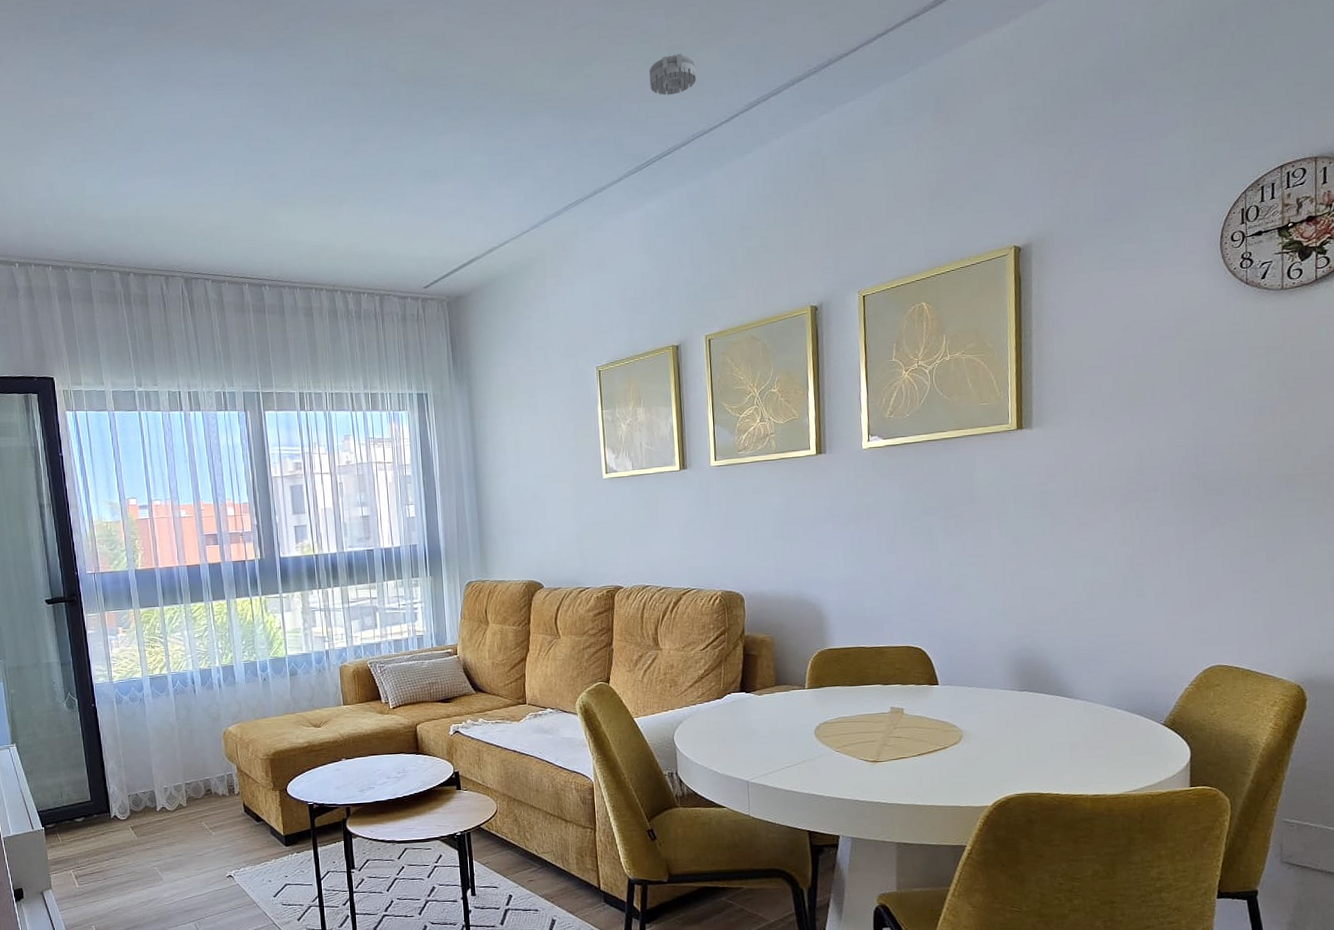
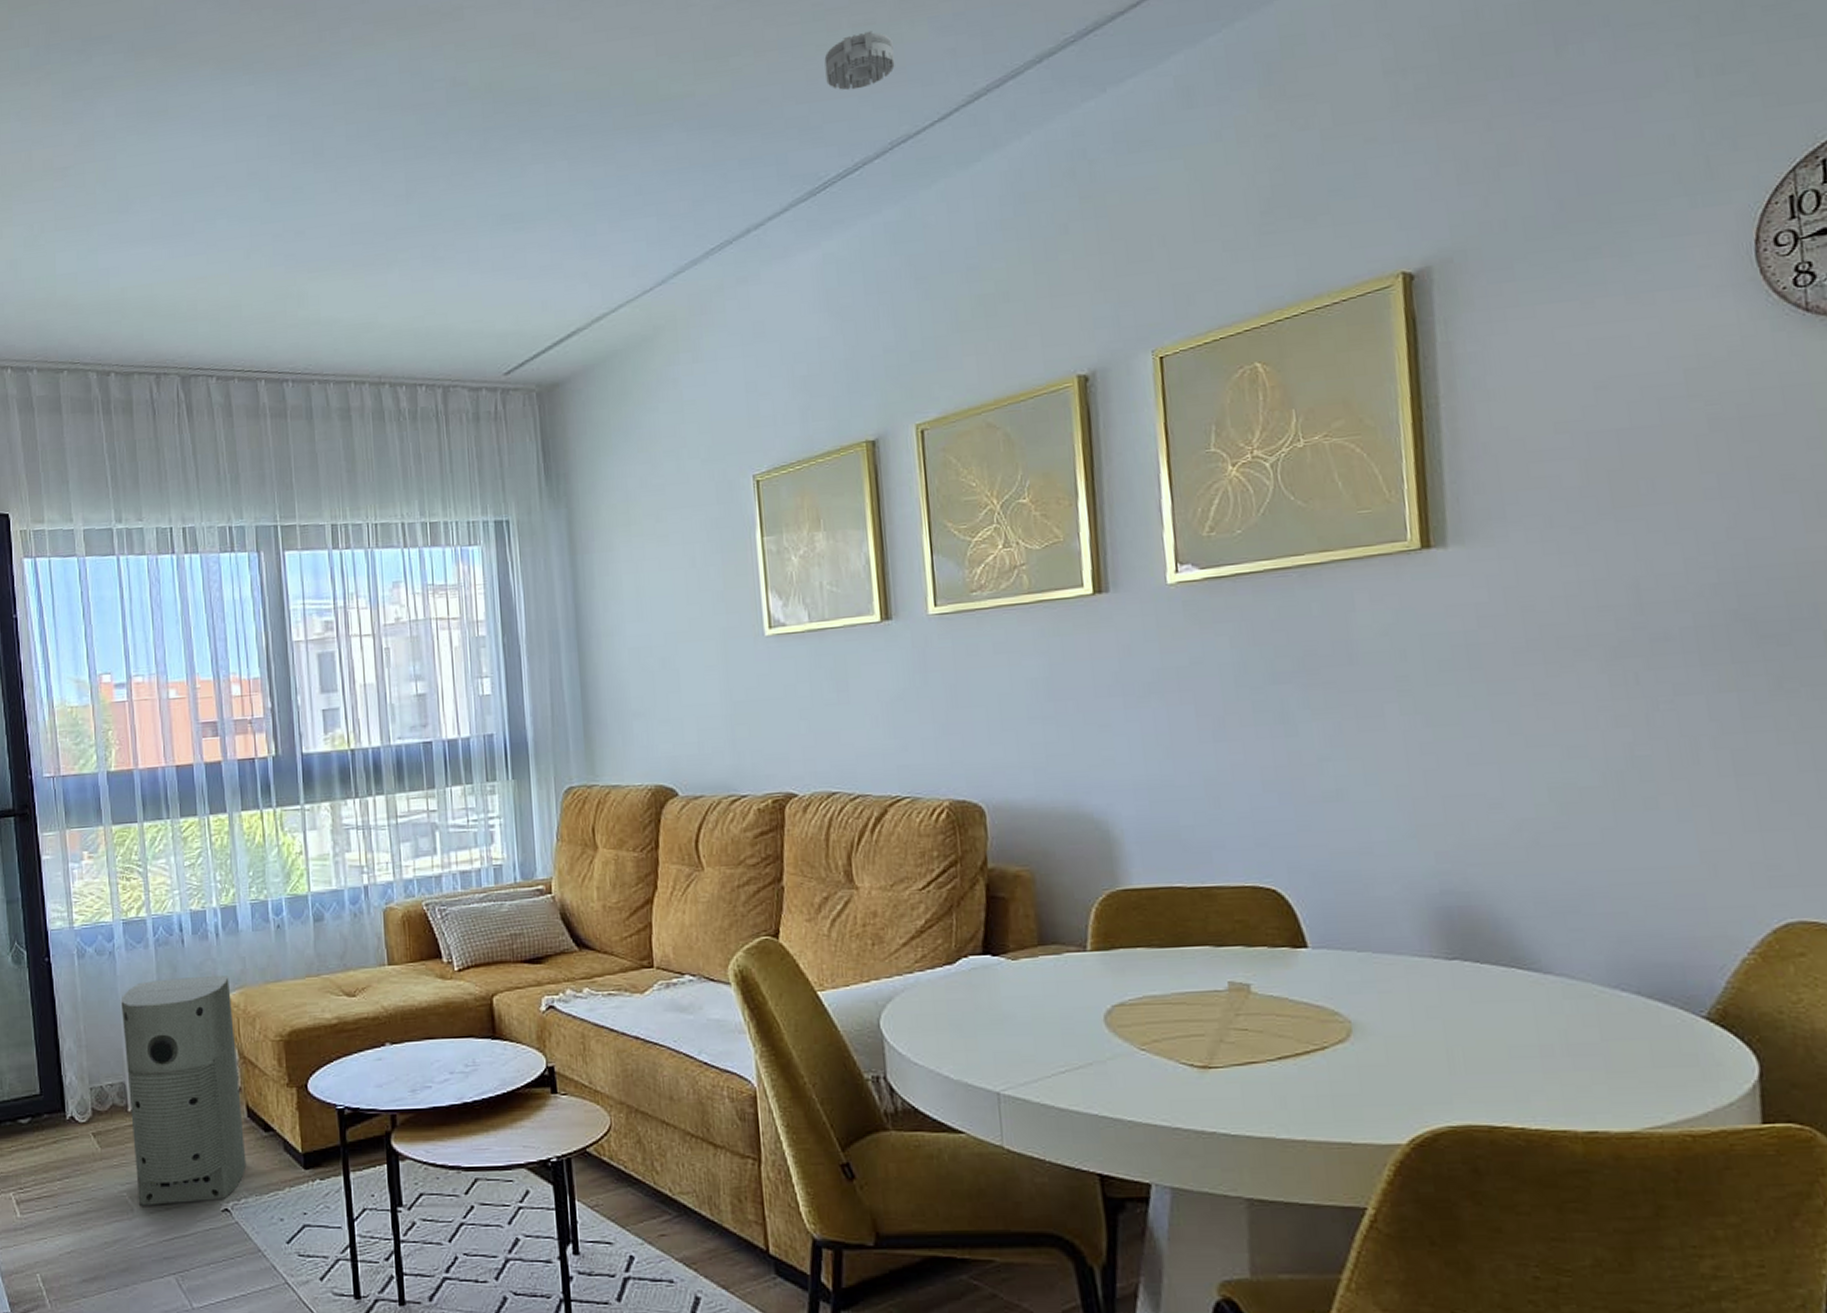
air purifier: none [149,714,244,876] -> present [120,976,247,1206]

